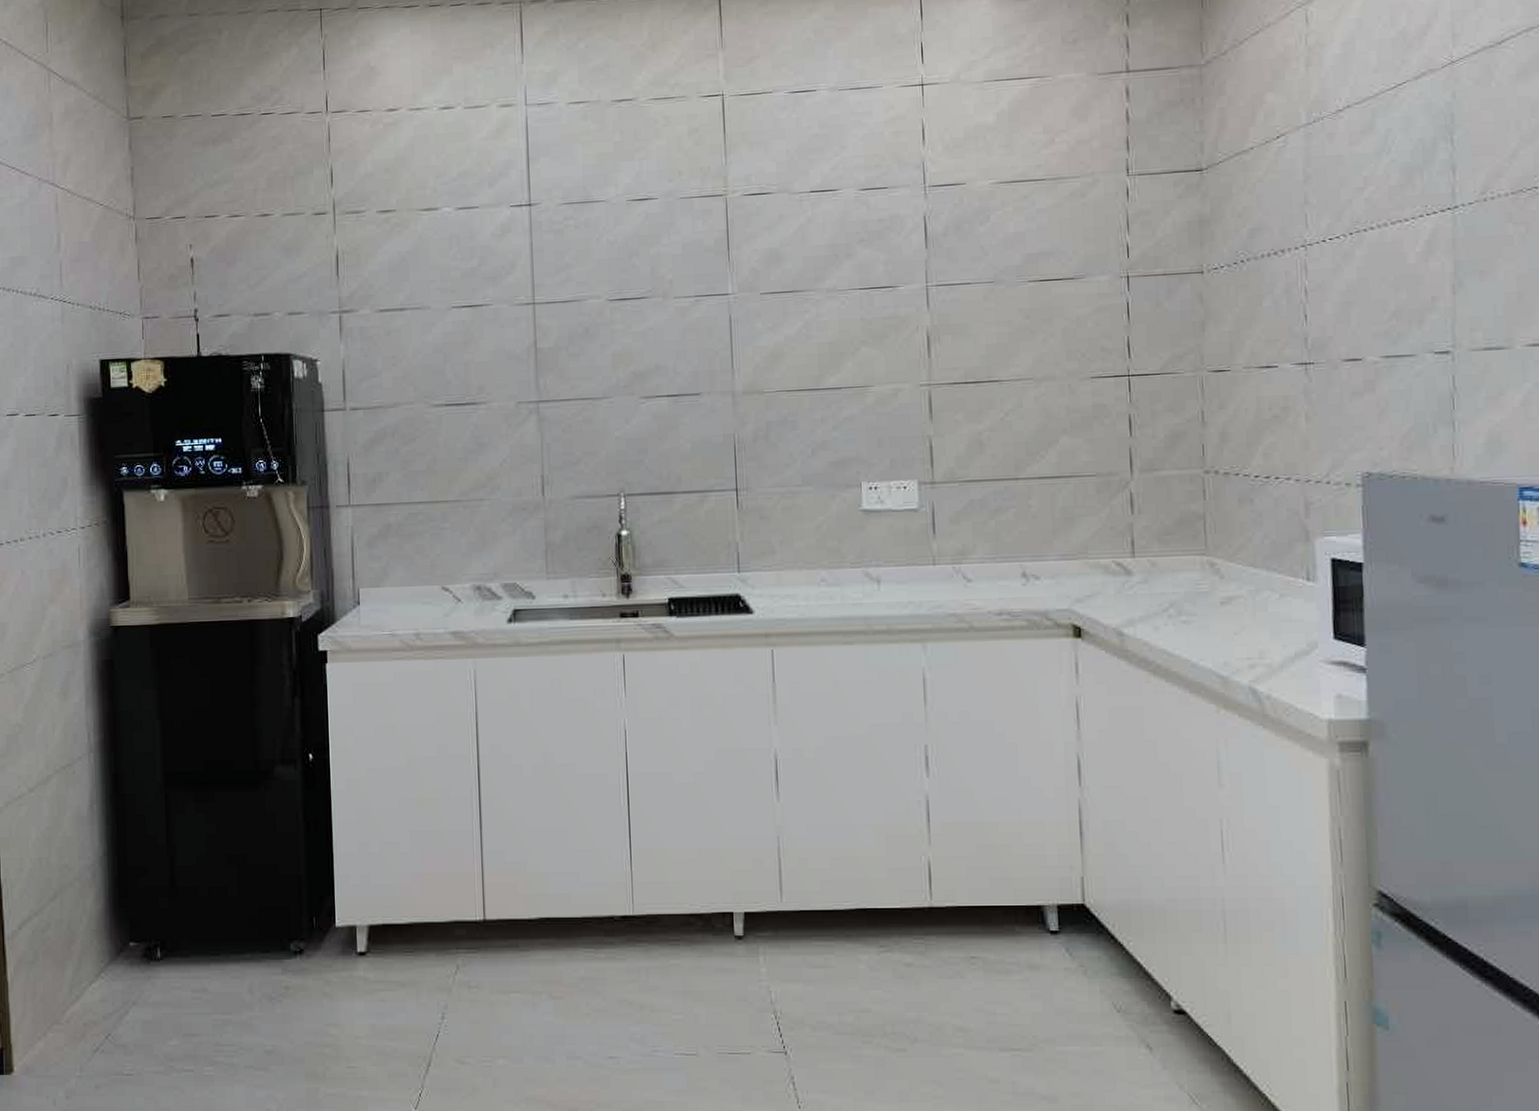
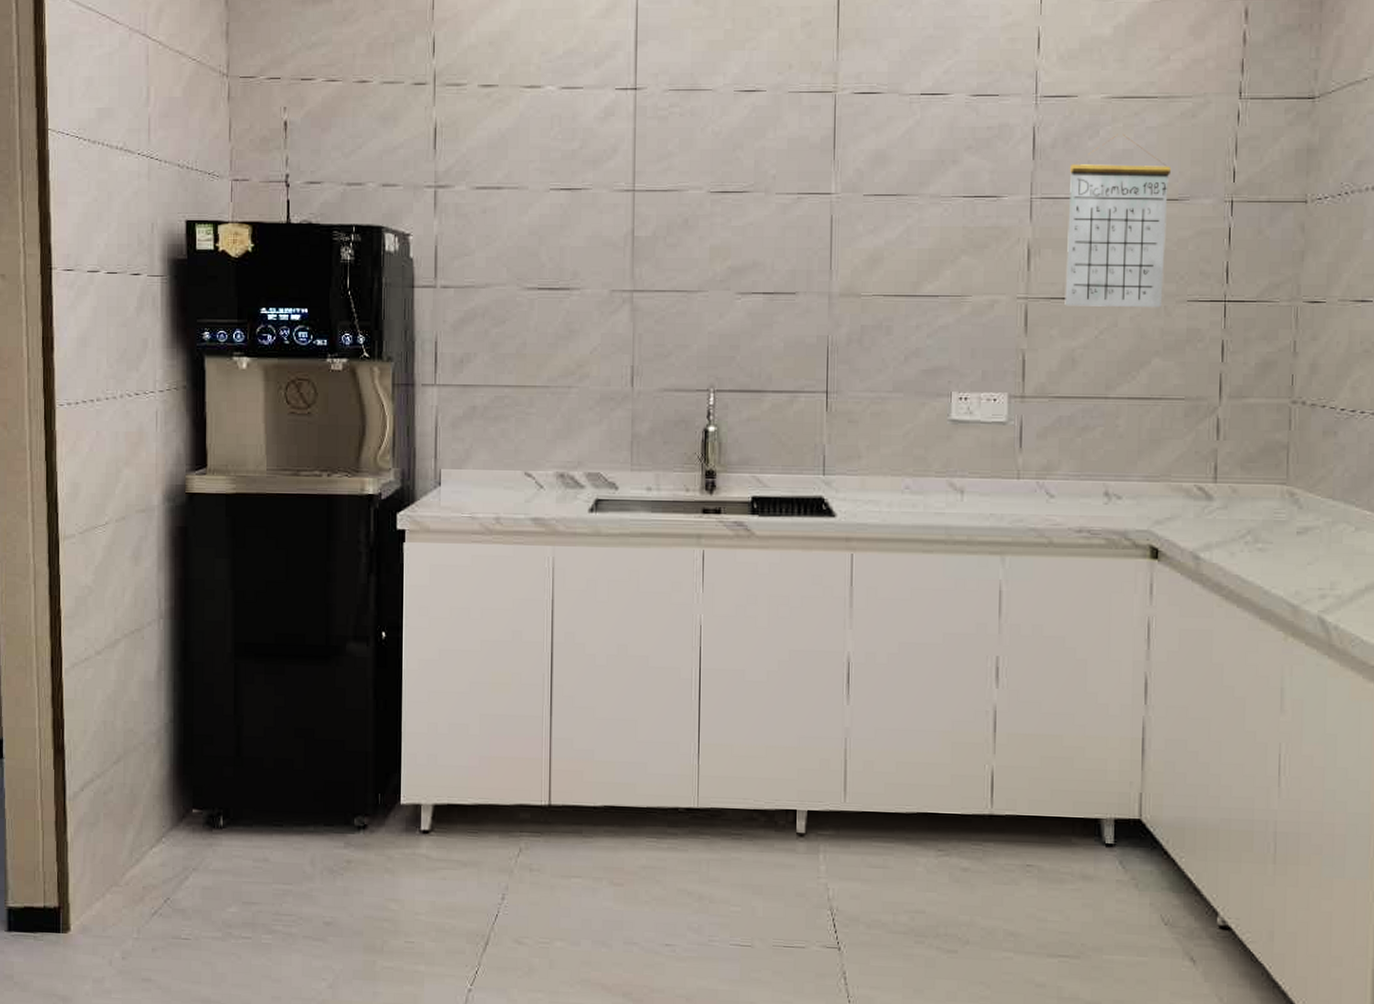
calendar: none [963,217,1066,390] -> present [1065,133,1172,307]

